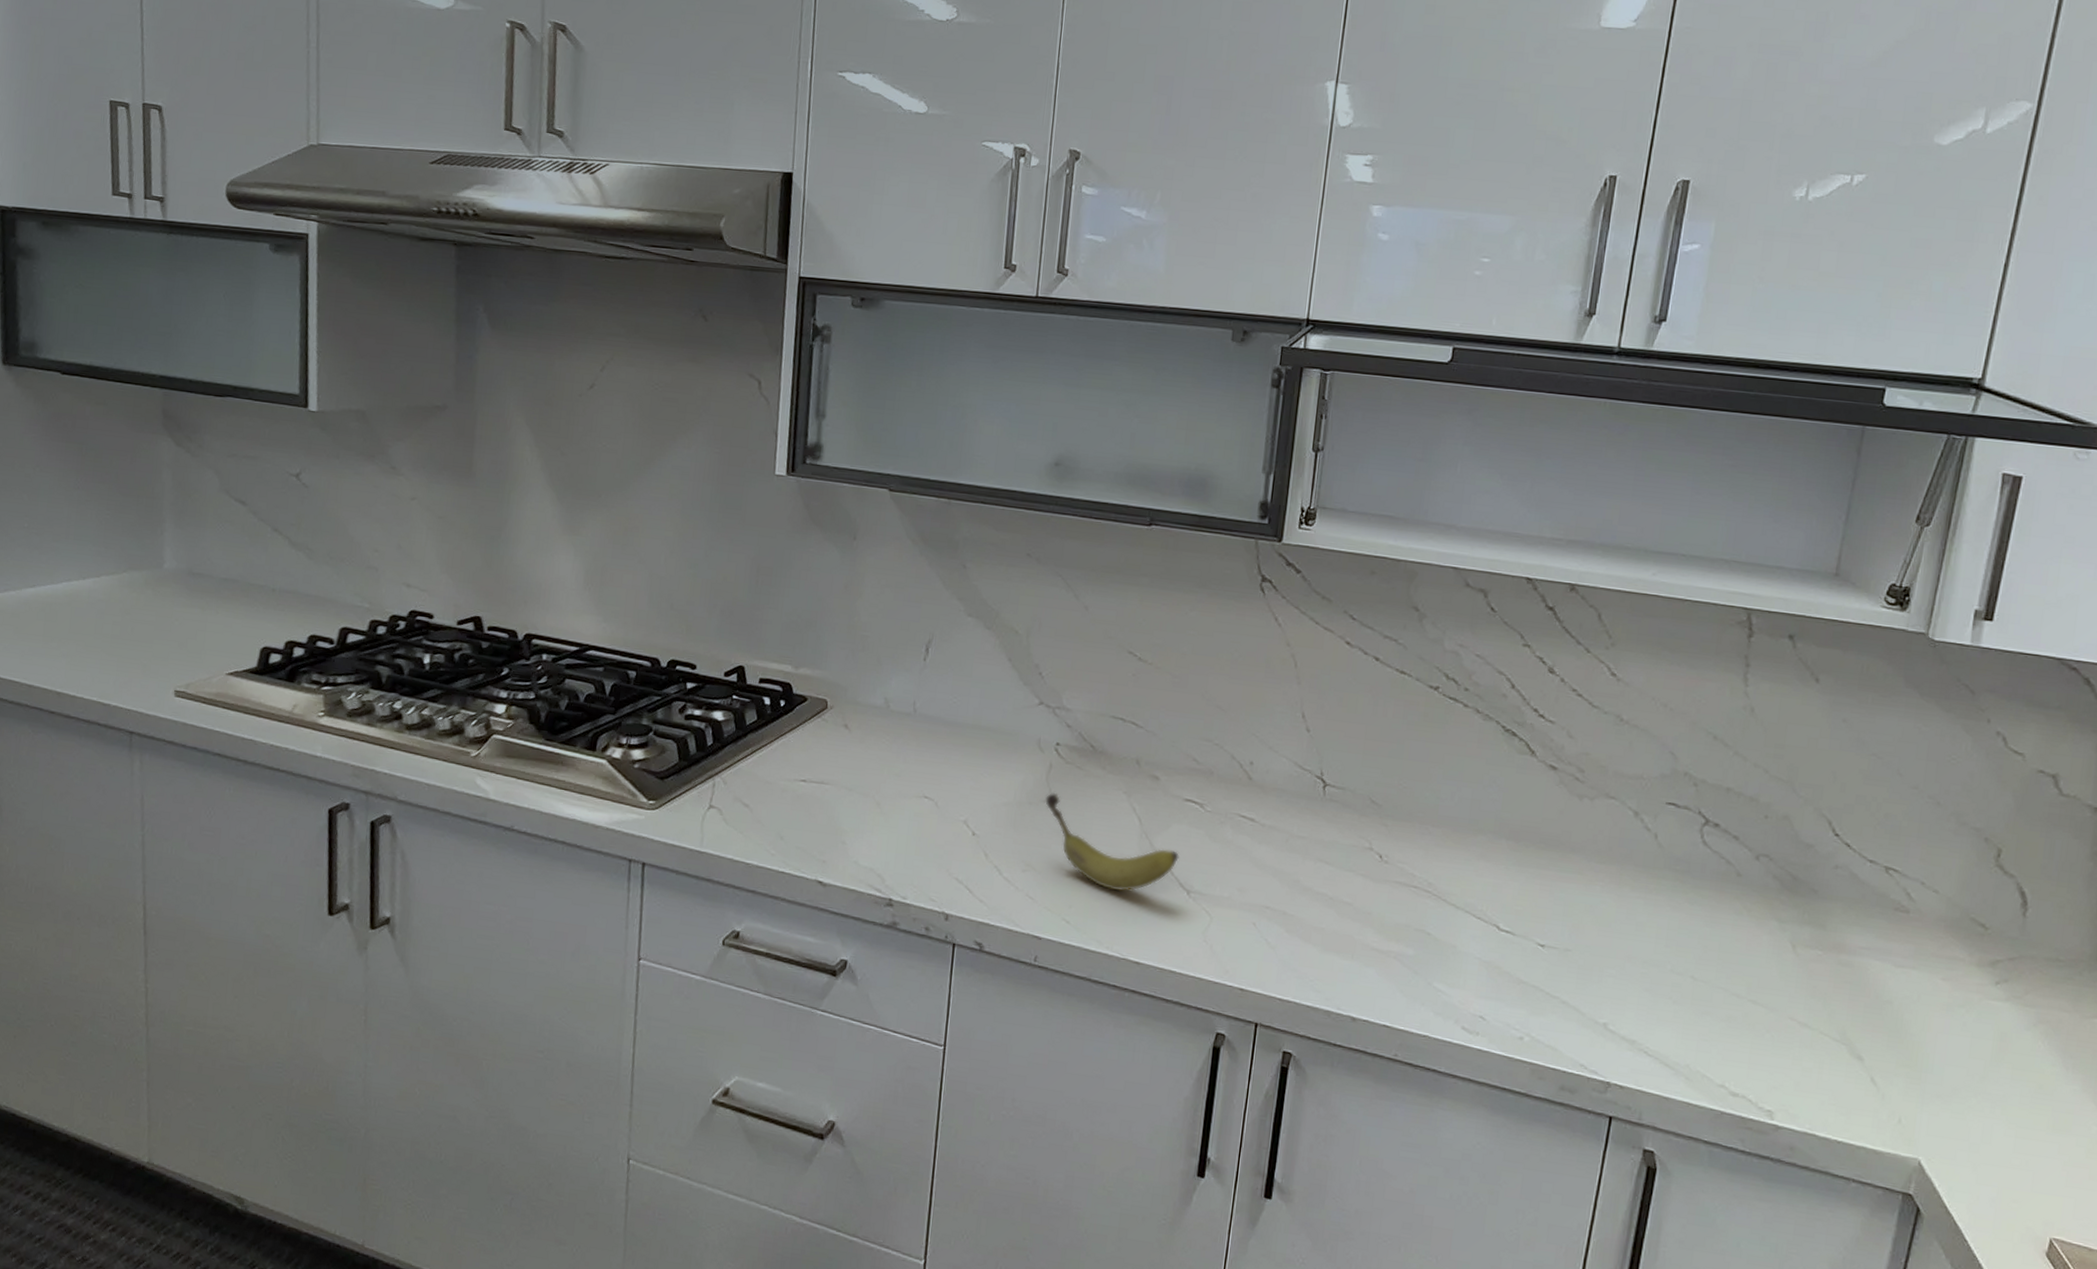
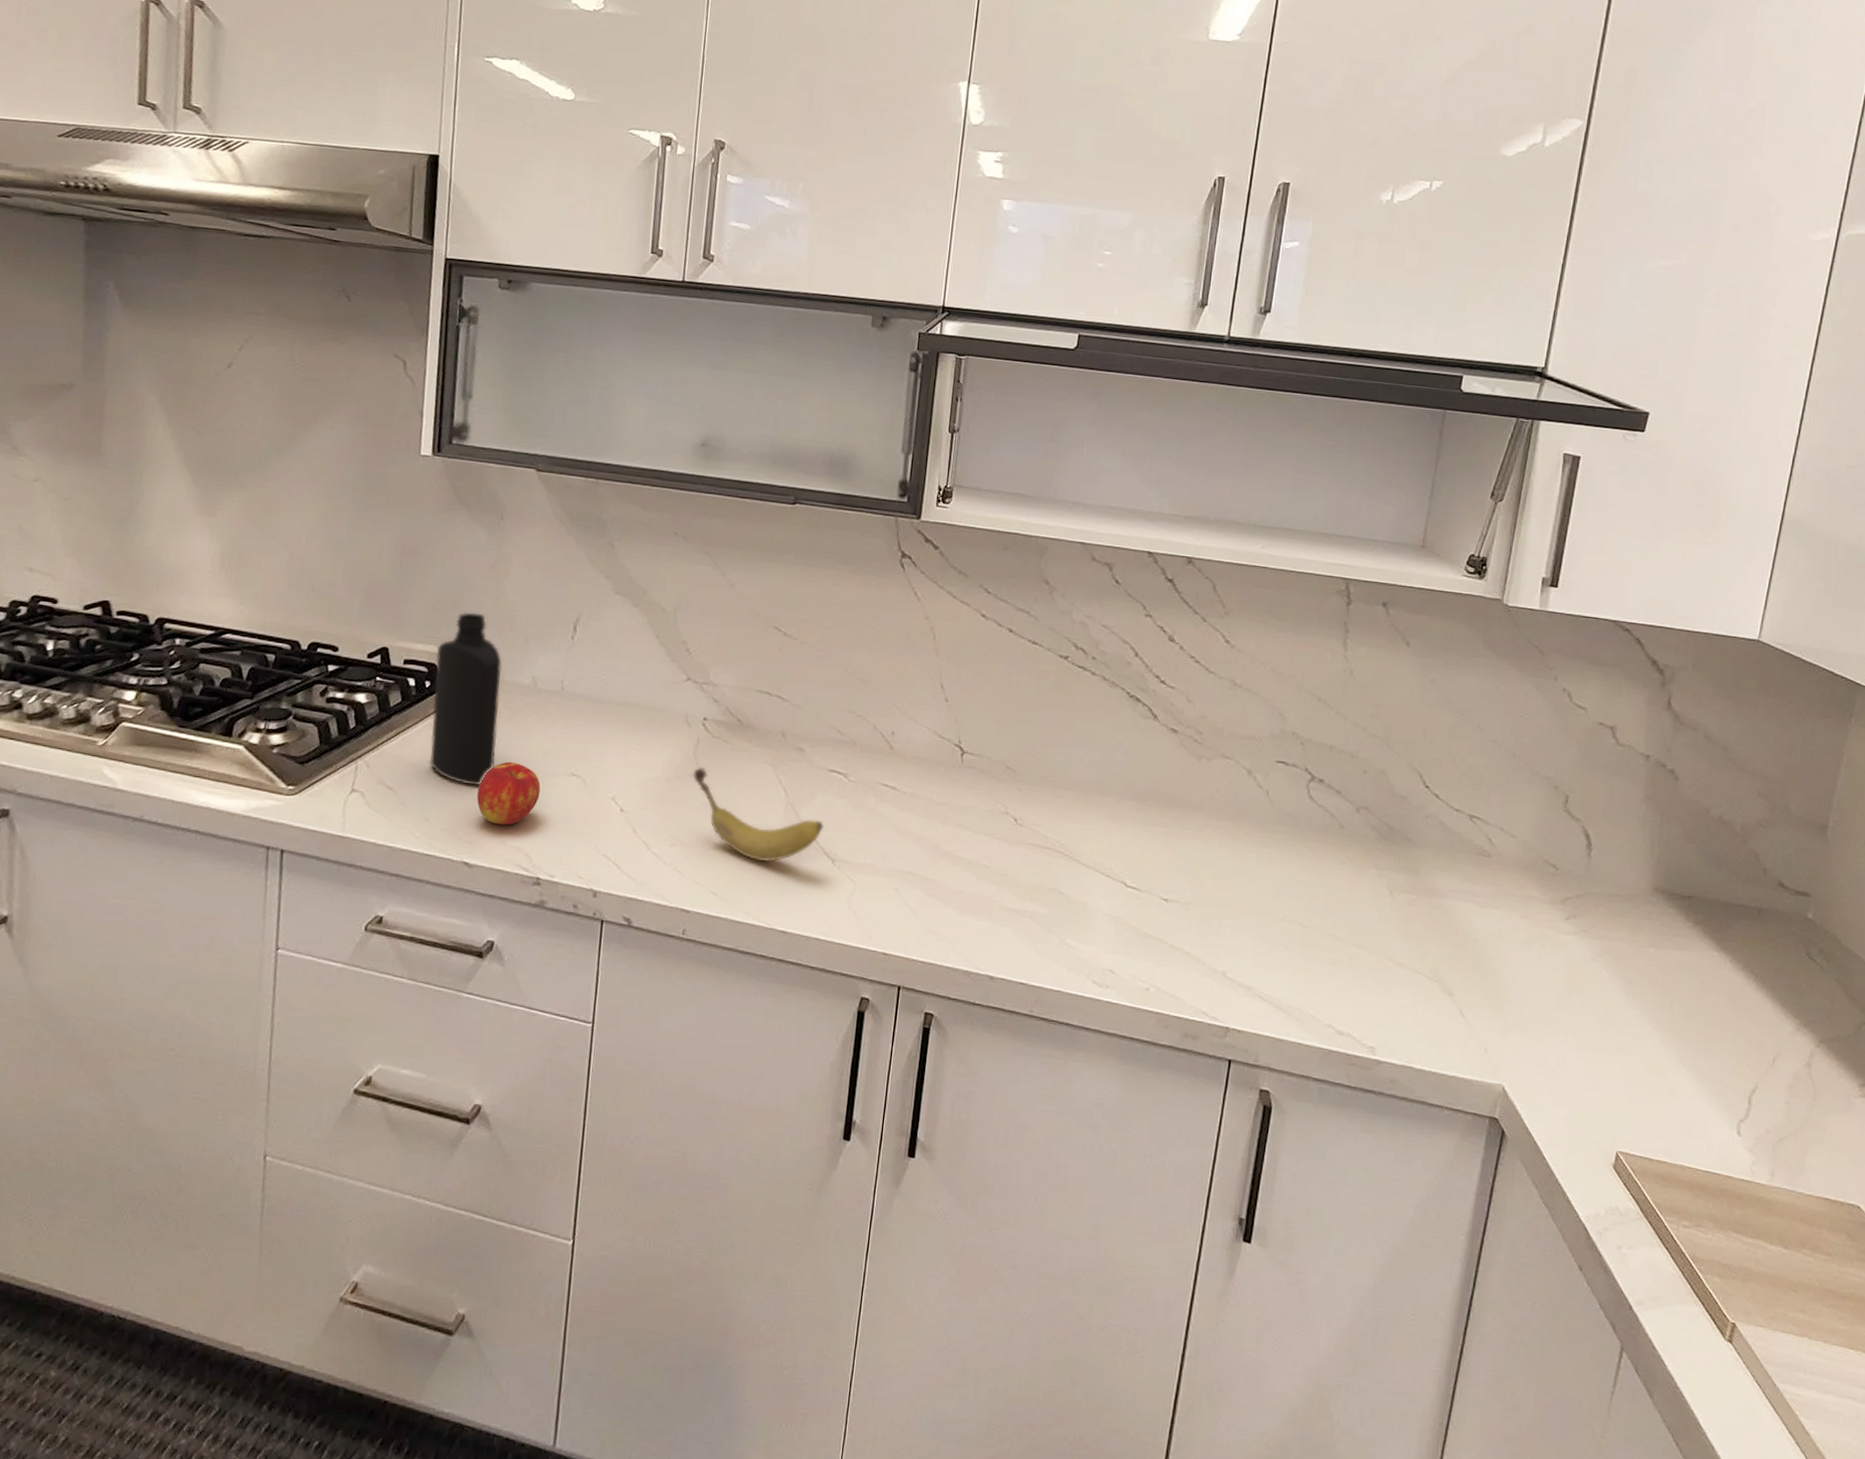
bottle: none [784,632,855,806] -> present [429,612,502,786]
apple: none [830,782,893,846] -> present [476,761,541,826]

